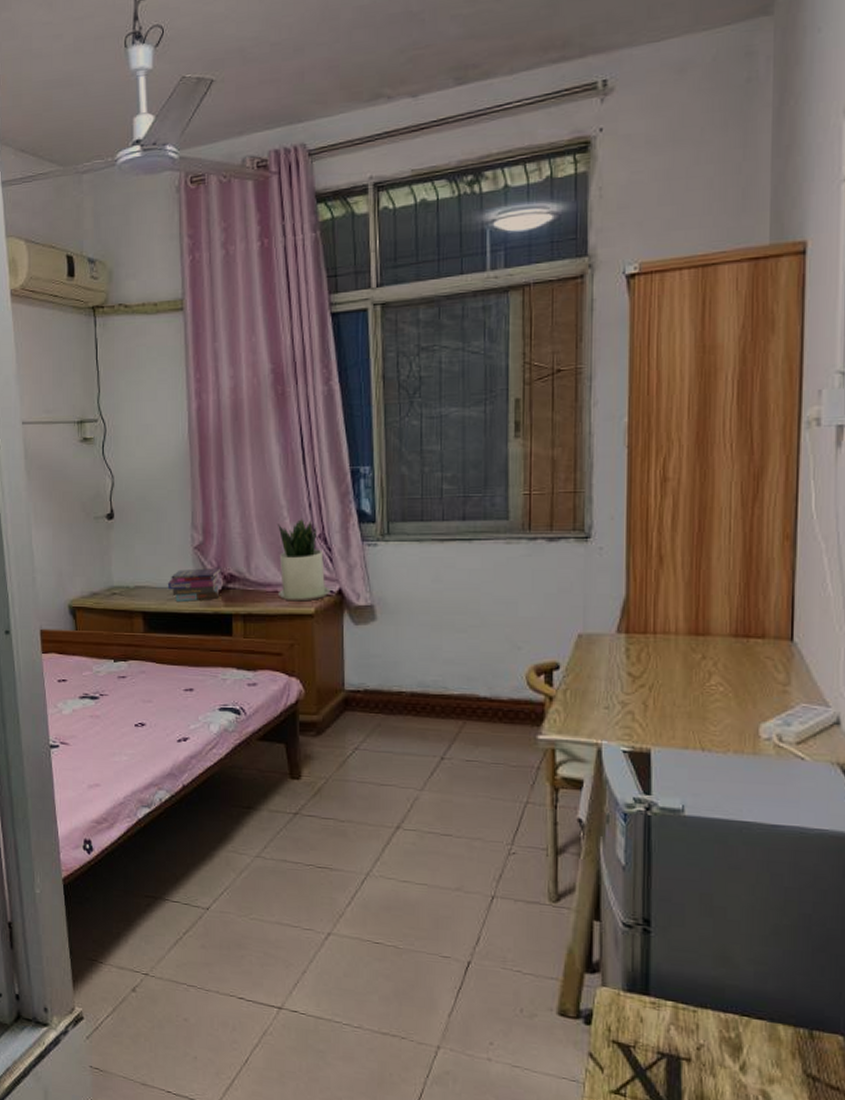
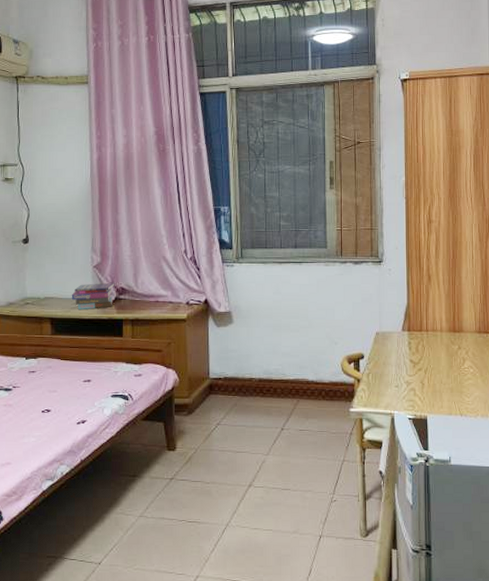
planter: present [277,519,331,602] -> none [158,245,199,309]

